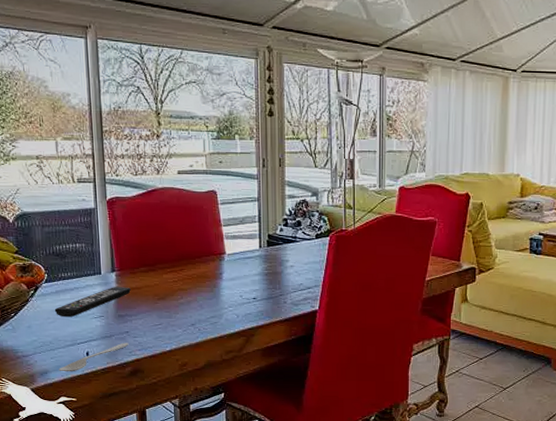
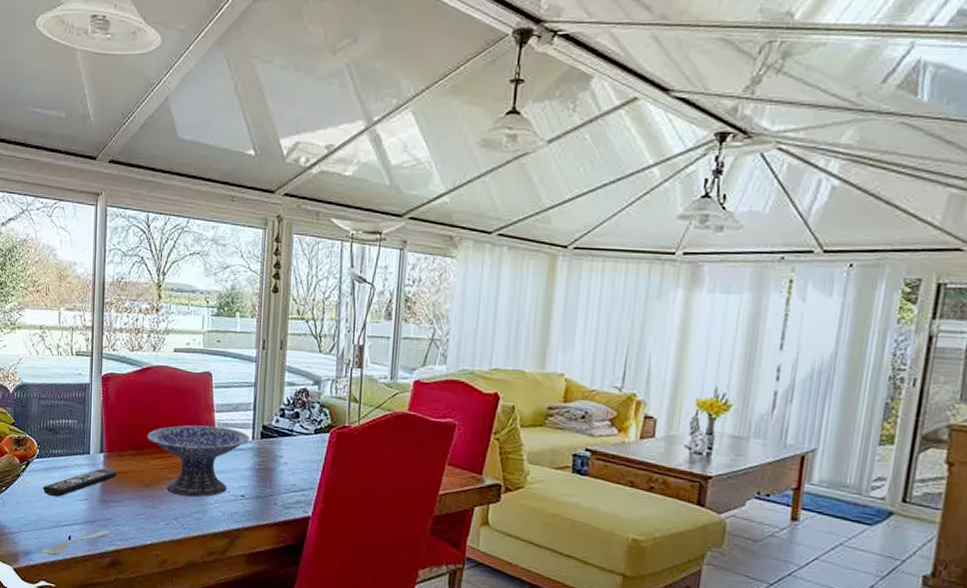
decorative bowl: none [157,239,257,304] -> present [146,425,250,498]

